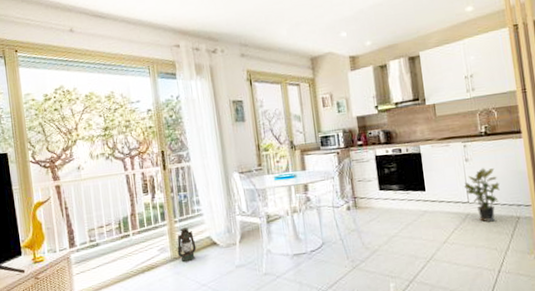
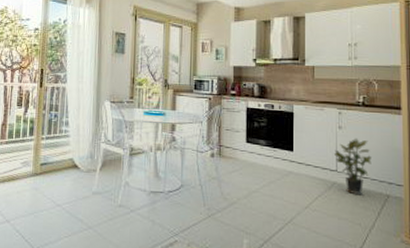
lantern: present [175,227,197,262] -> none [38,146,58,180]

